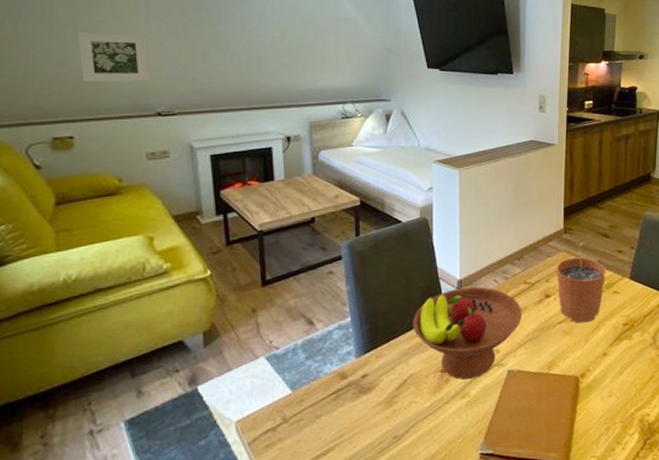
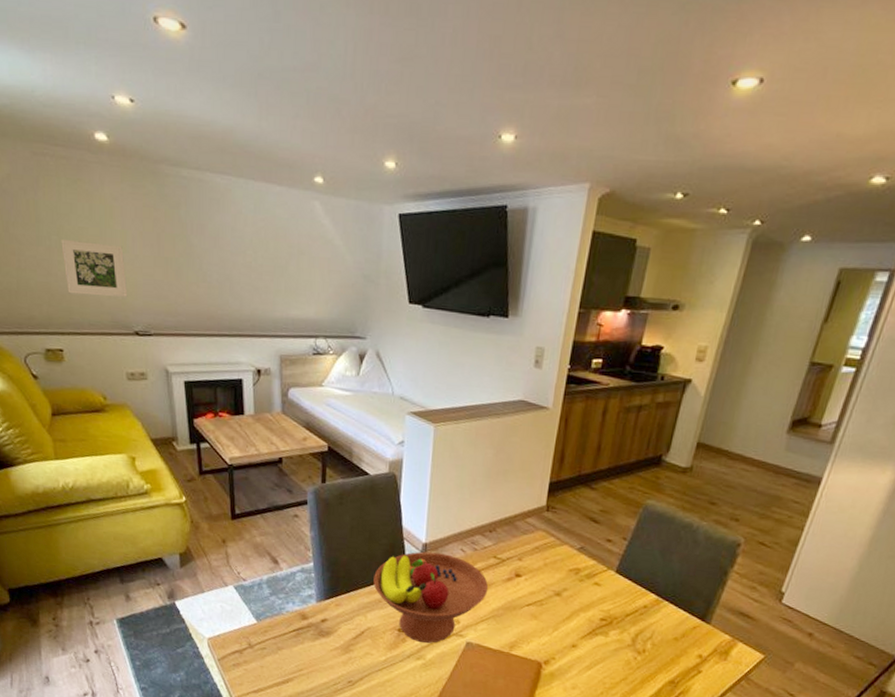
plant pot: present [556,243,606,323] -> none [530,523,589,610]

